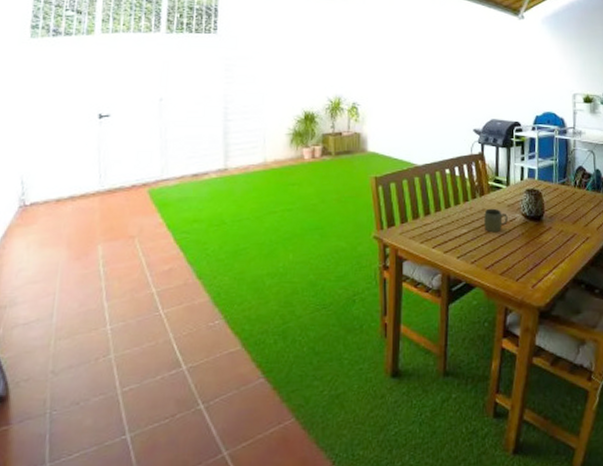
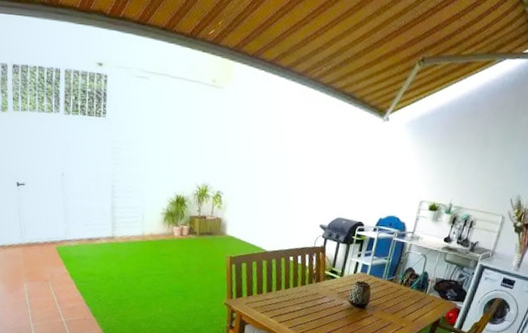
mug: present [484,208,508,233] -> none [315,293,337,313]

